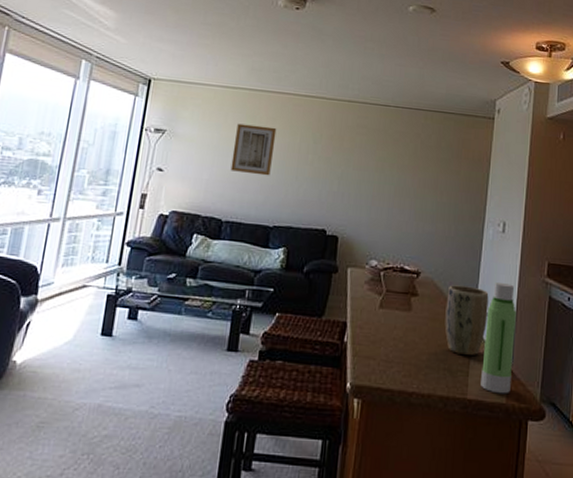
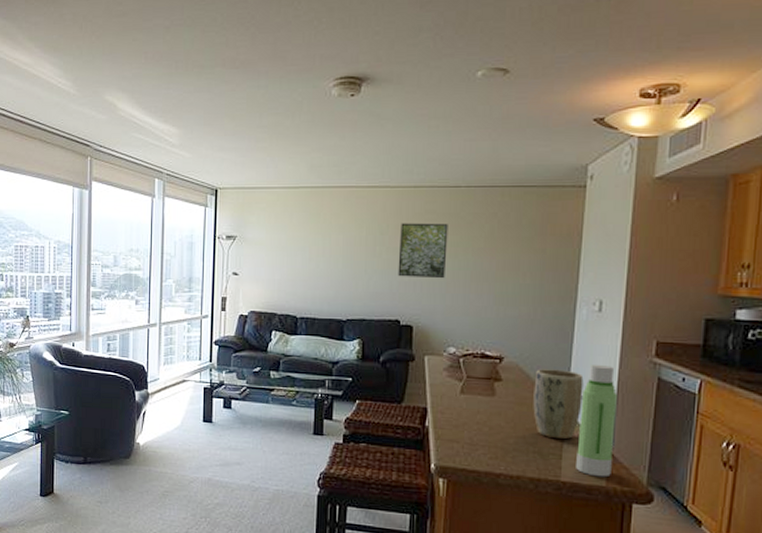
wall art: present [230,123,277,176] -> none [300,222,342,272]
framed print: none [327,134,377,192] -> present [398,223,448,279]

